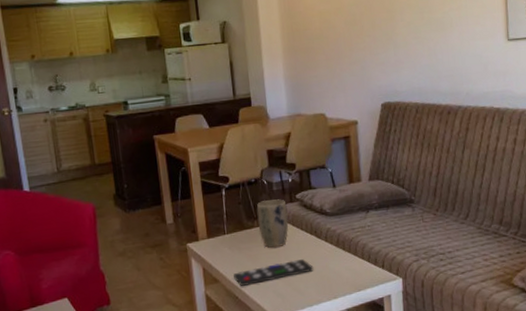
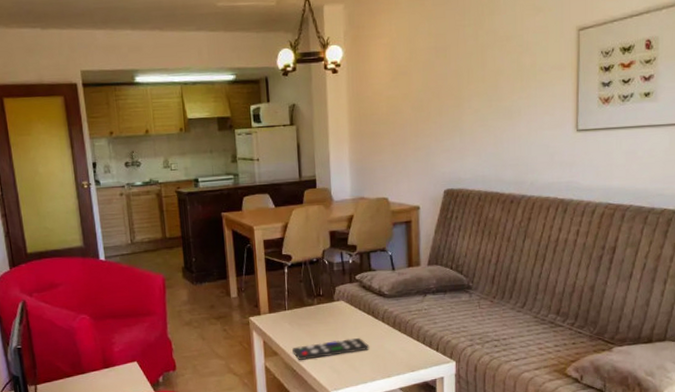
plant pot: present [256,199,289,248] -> none [317,279,347,326]

